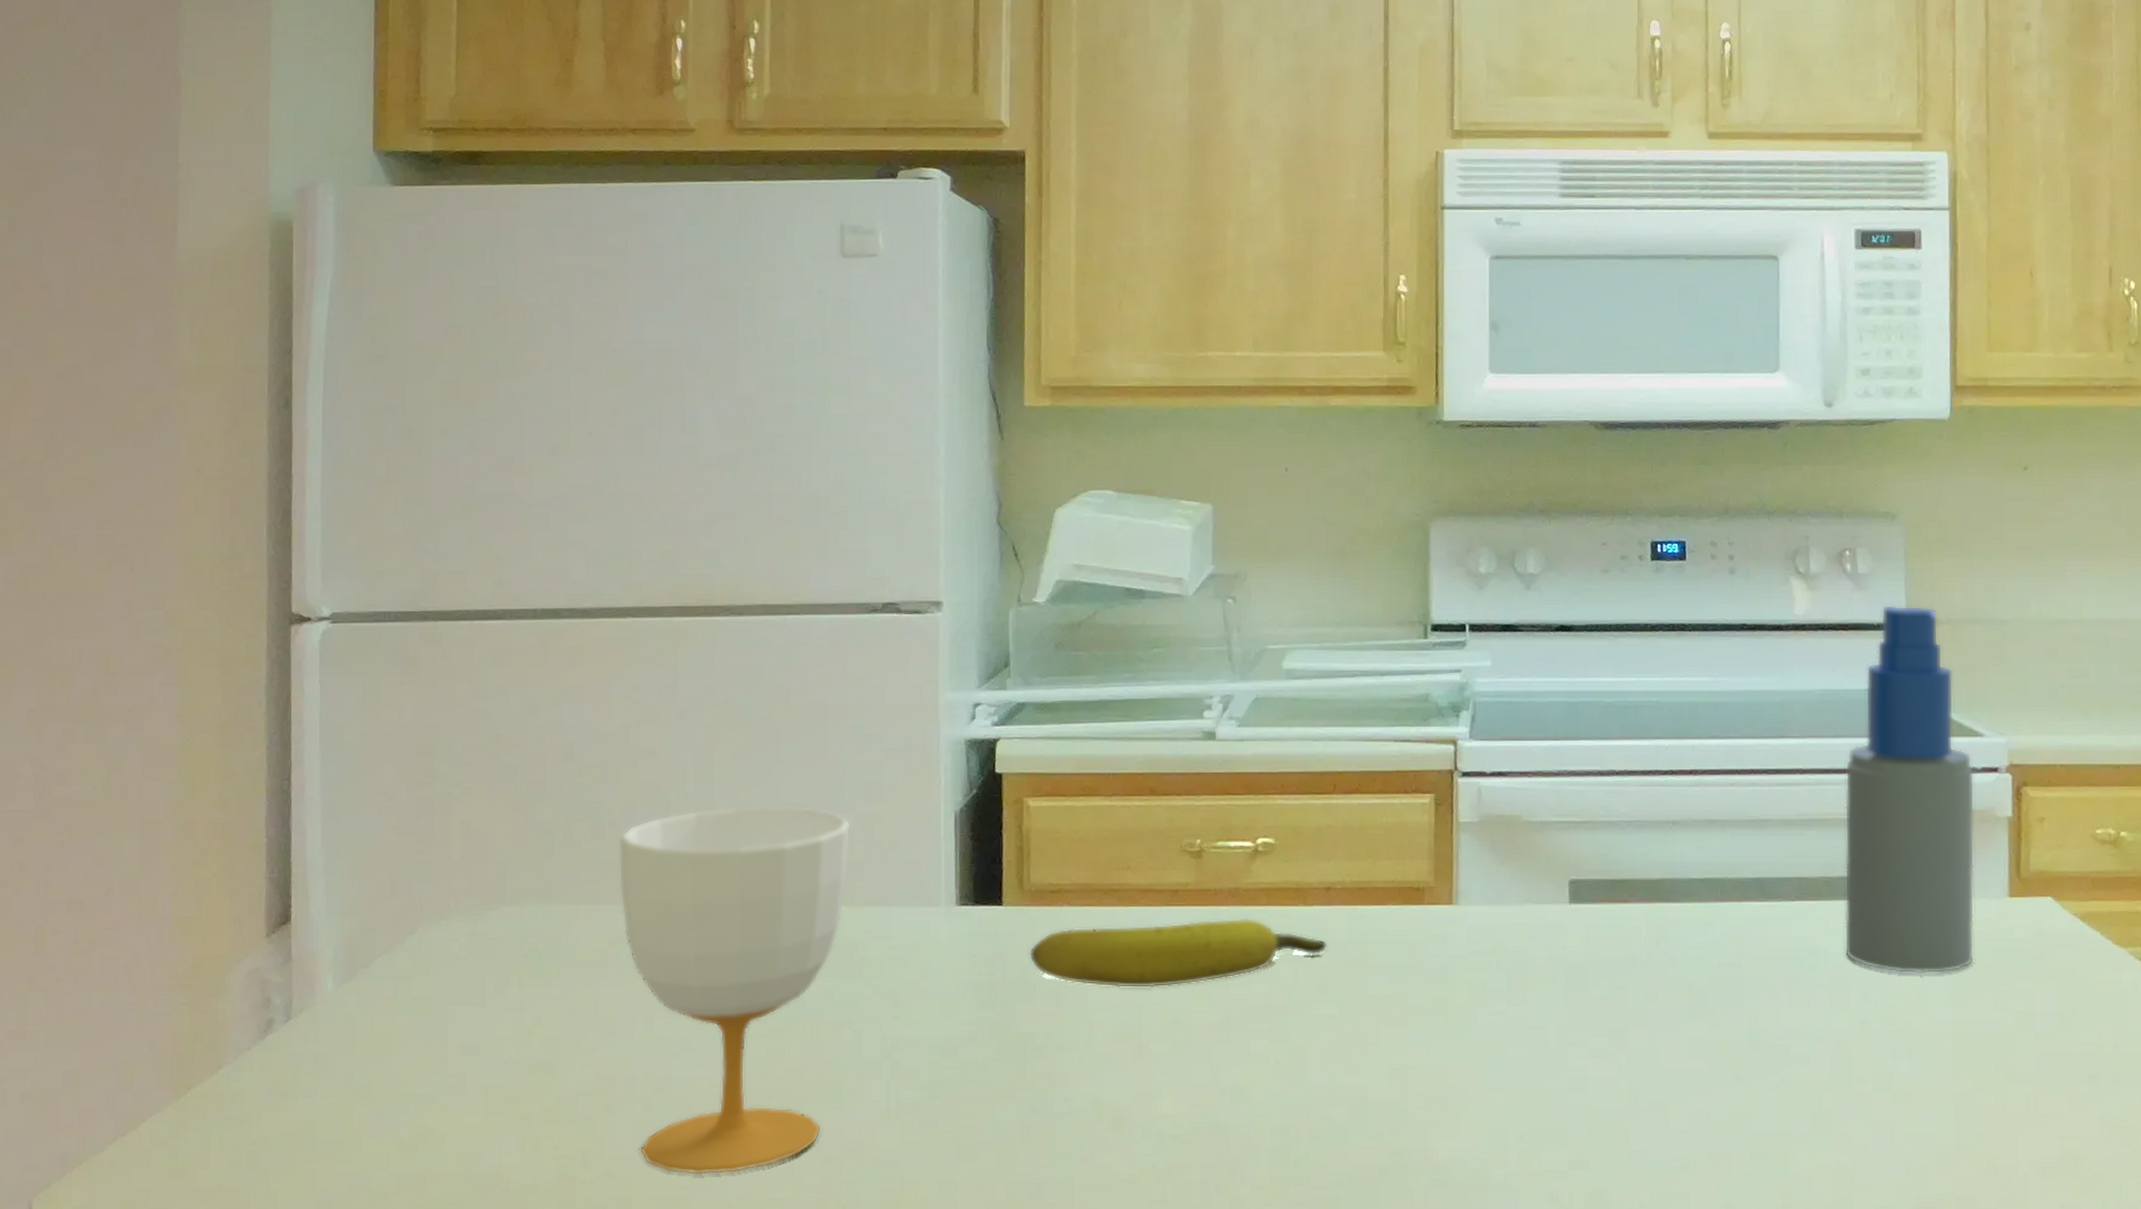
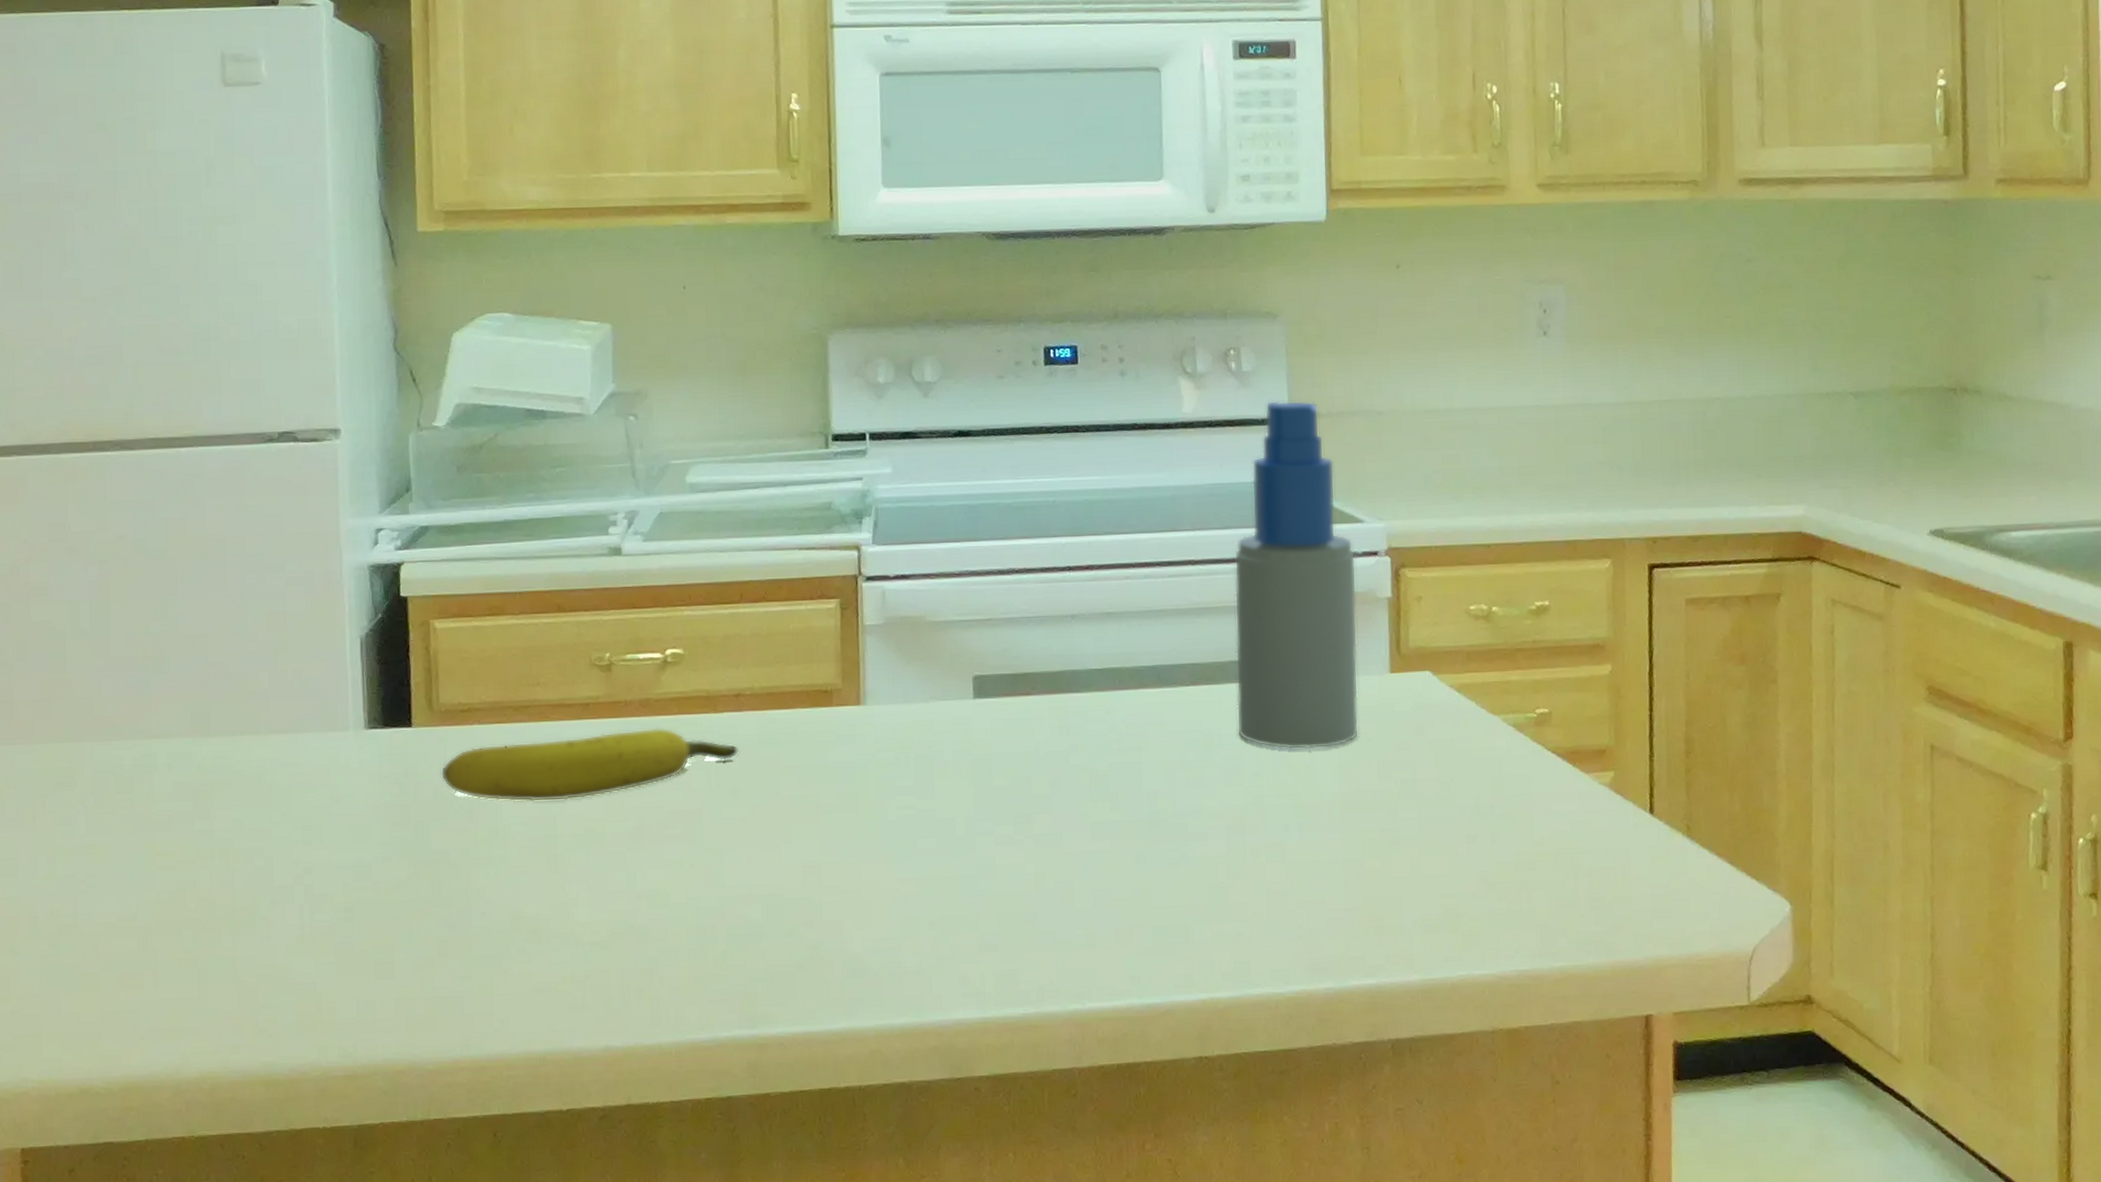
cup: present [618,806,851,1176] -> none [11,638,255,1010]

